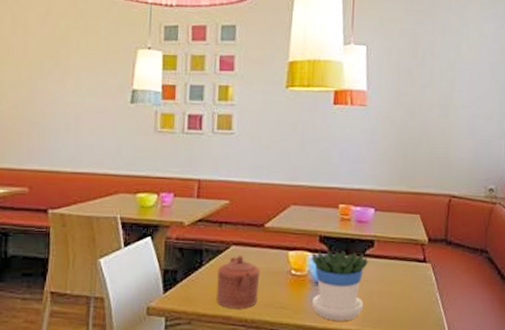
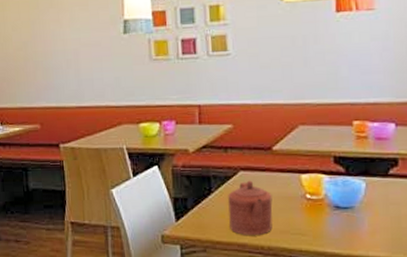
flowerpot: present [312,250,368,321] -> none [327,171,393,247]

